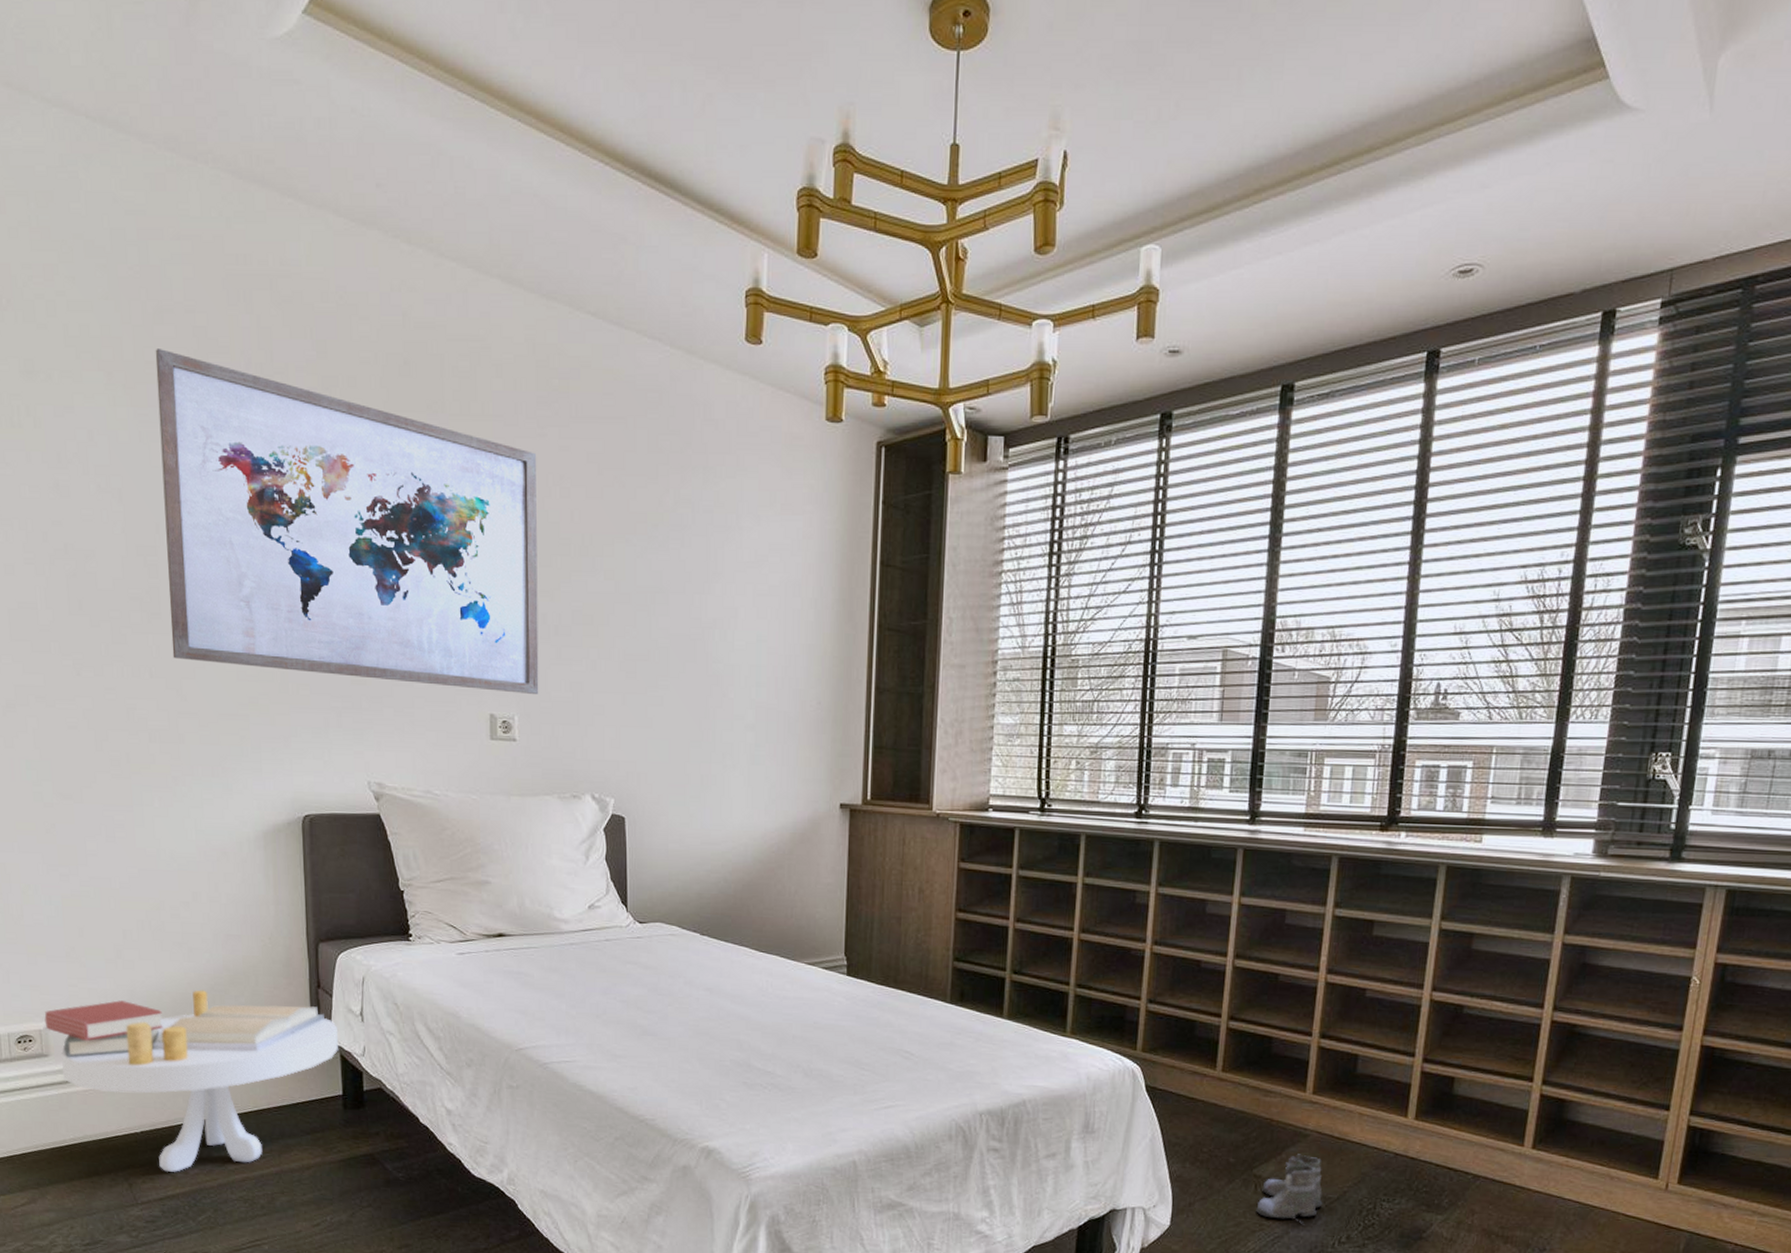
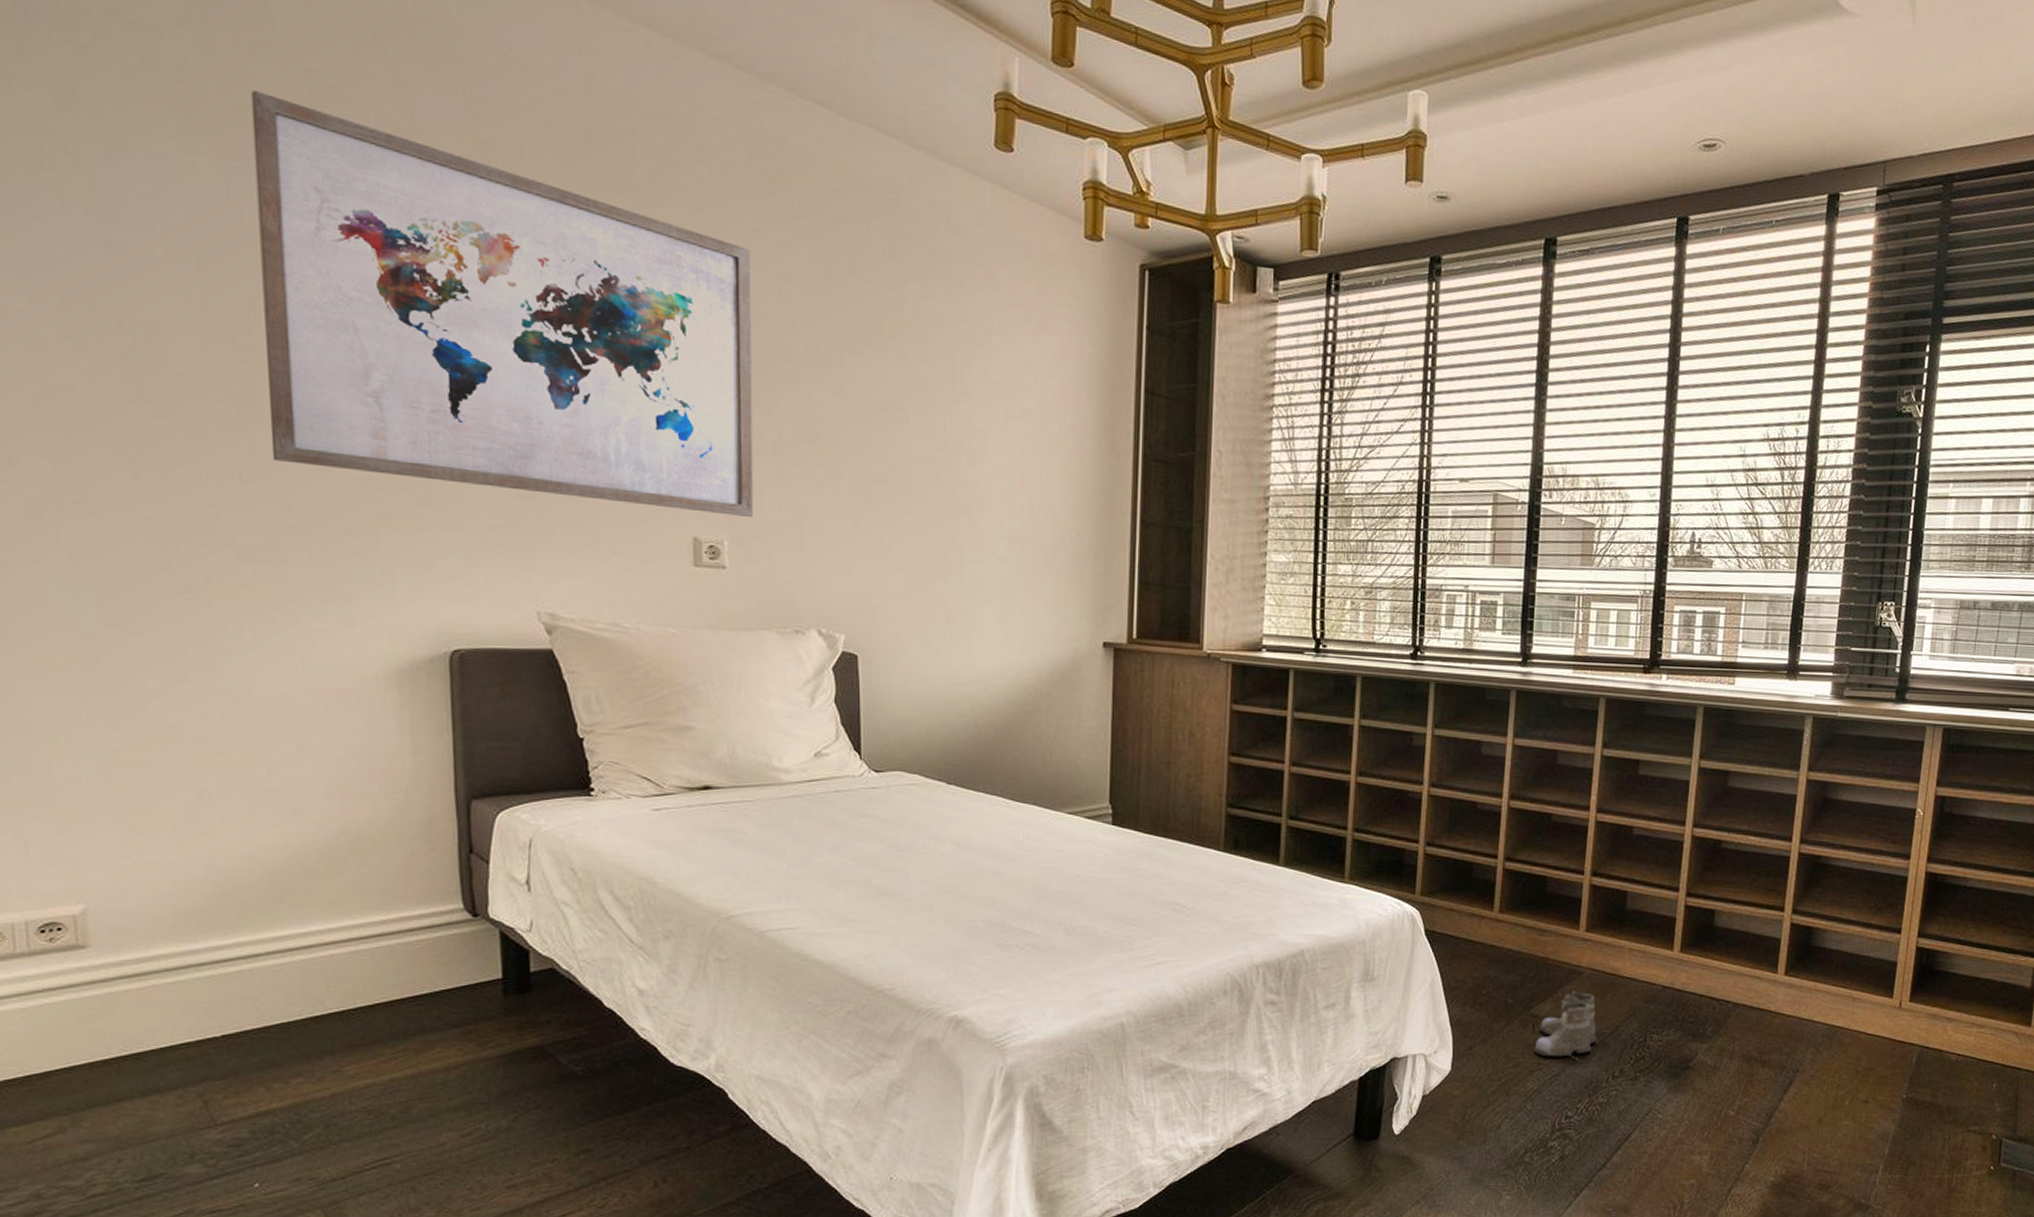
side table: present [44,989,339,1172] -> none [80,859,498,1083]

